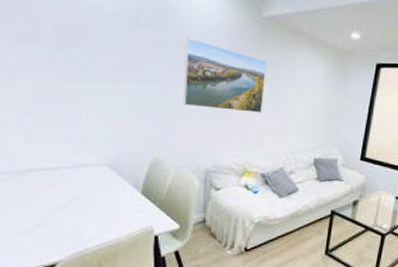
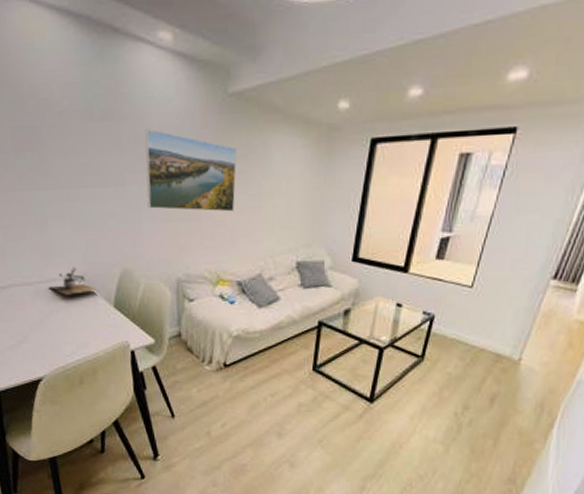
succulent plant: none [75,154,128,181] -> present [48,267,100,295]

